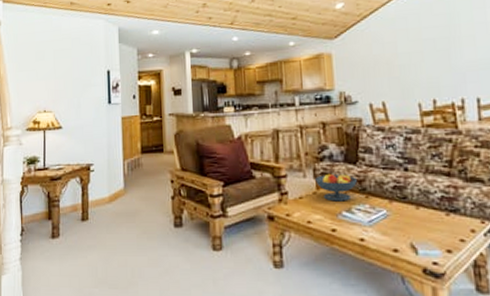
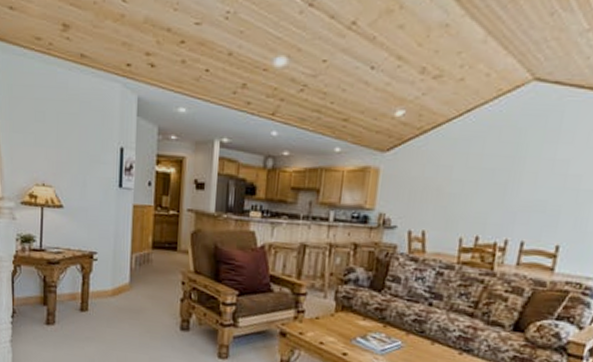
fruit bowl: present [315,173,357,202] -> none [335,297,378,328]

